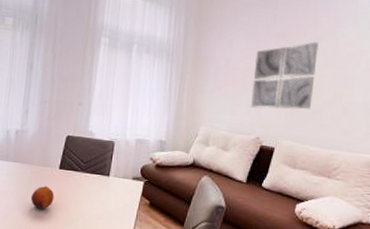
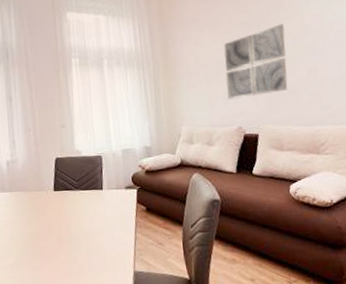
fruit: present [31,186,55,209] -> none [32,209,54,232]

